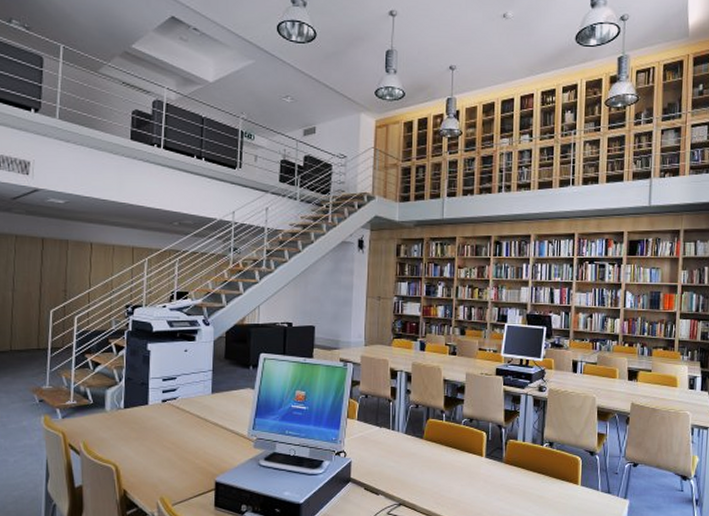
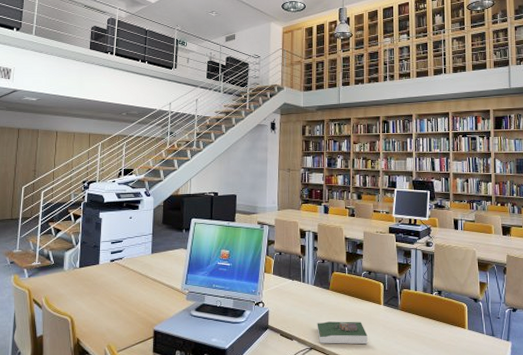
book: none [407,474,466,501] -> present [317,321,368,345]

